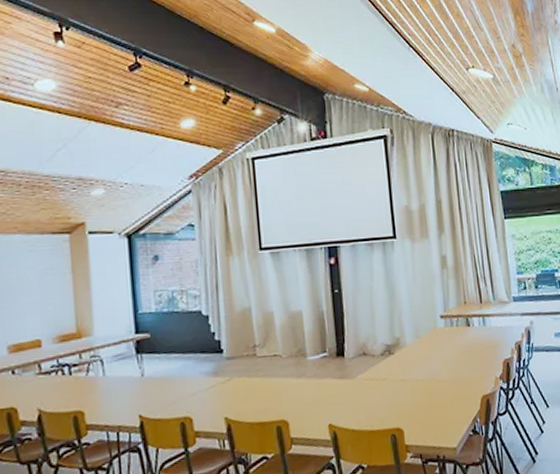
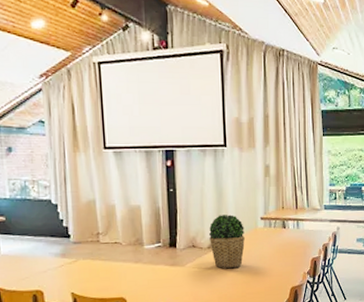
potted plant: none [381,314,424,378] -> present [209,215,245,268]

